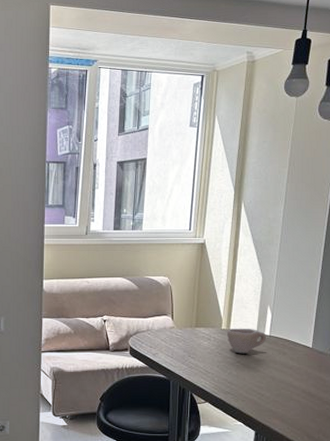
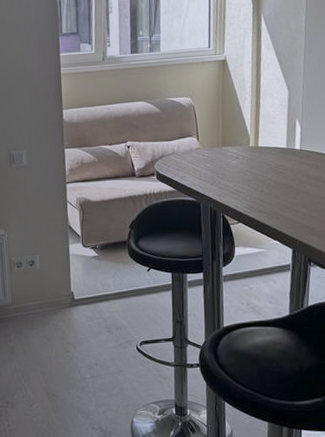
cup: present [227,328,266,354] -> none [256,143,297,171]

